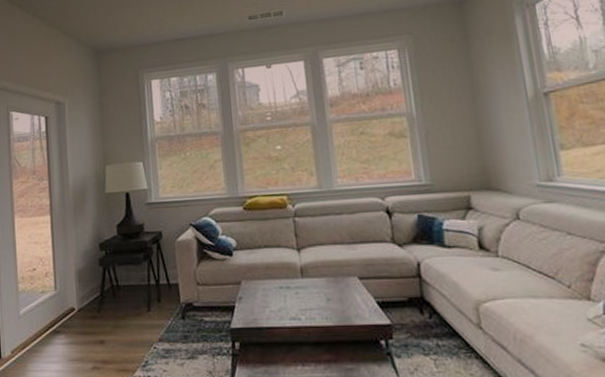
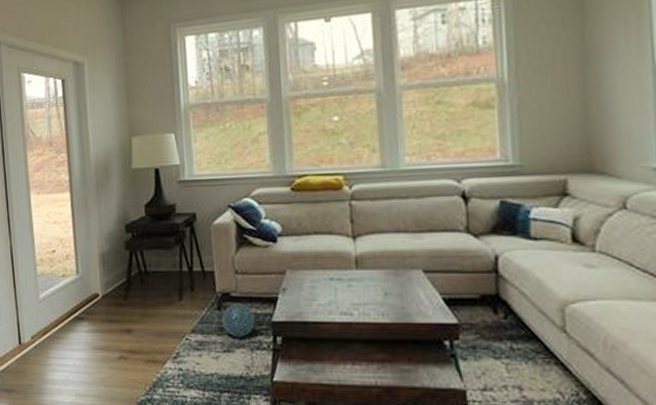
decorative ball: none [186,312,215,345] -> present [222,303,255,338]

